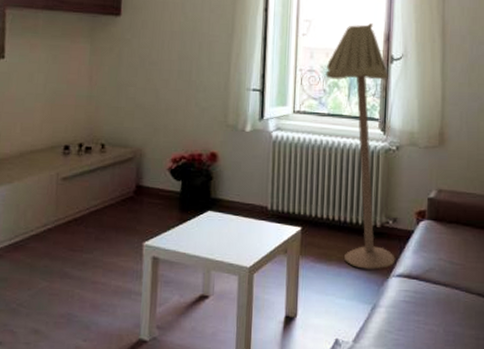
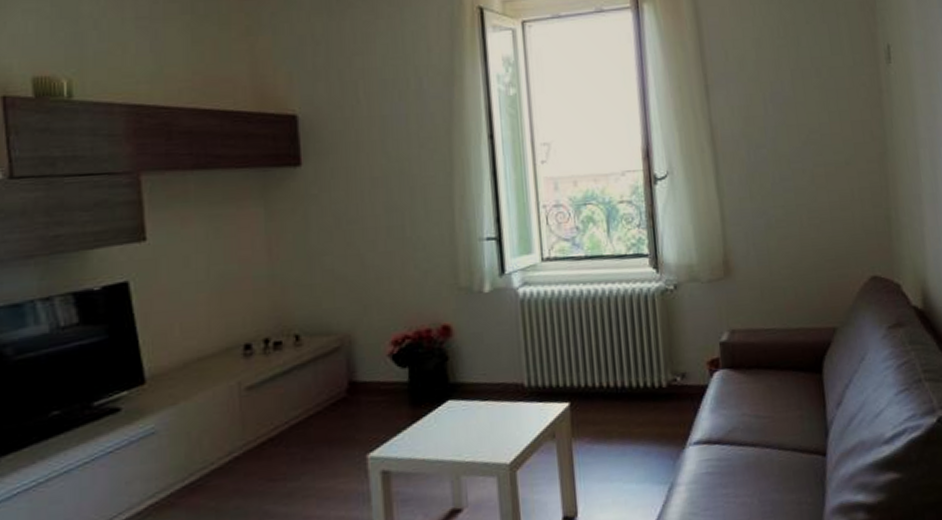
floor lamp: present [325,23,395,269] -> none [575,138,690,442]

